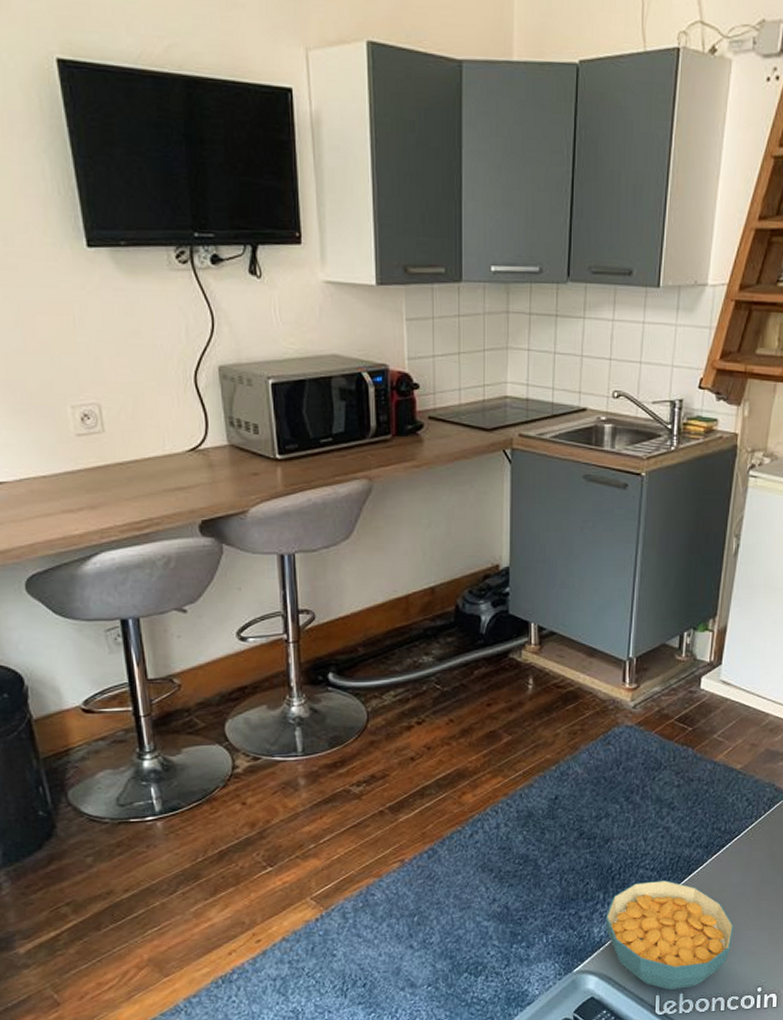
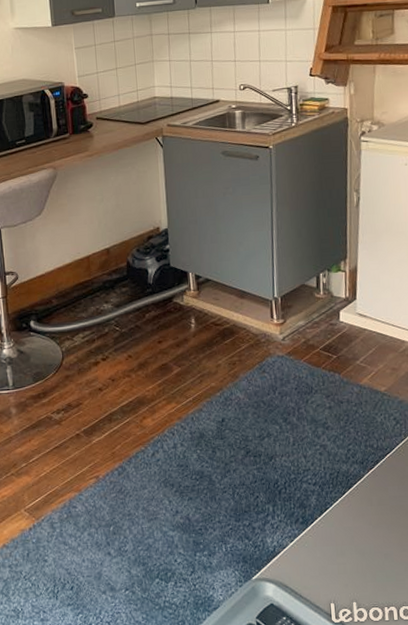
cereal bowl: present [605,879,734,990] -> none [276,493,398,598]

